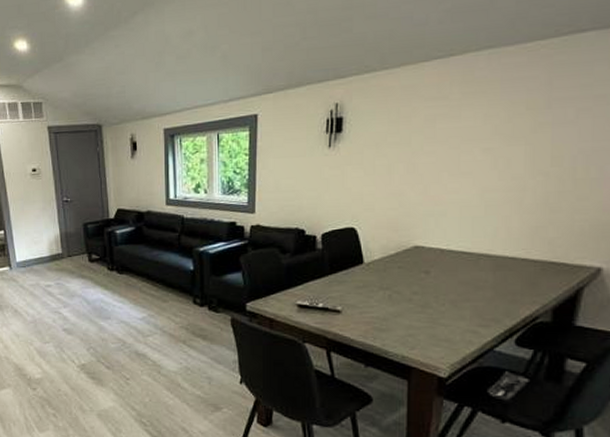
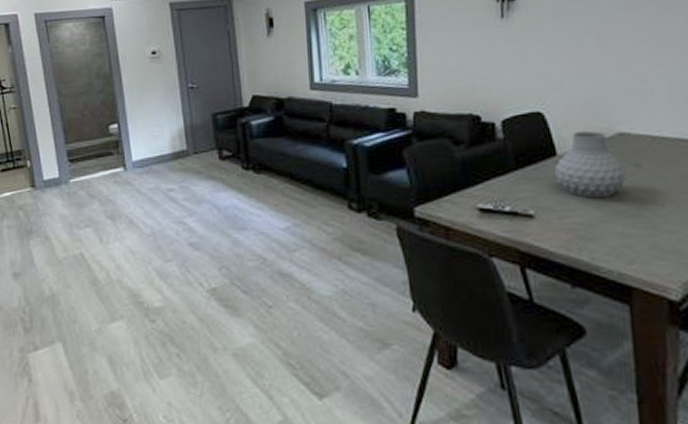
vase: none [361,244,417,298] -> present [555,131,627,199]

